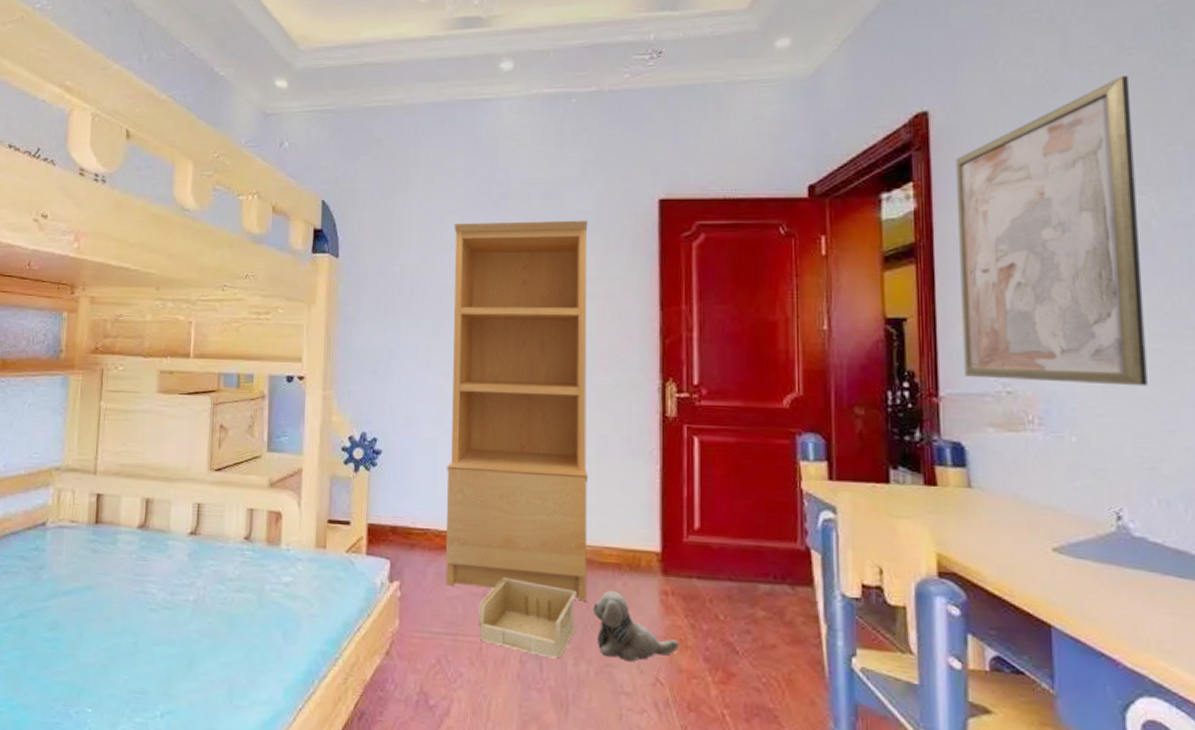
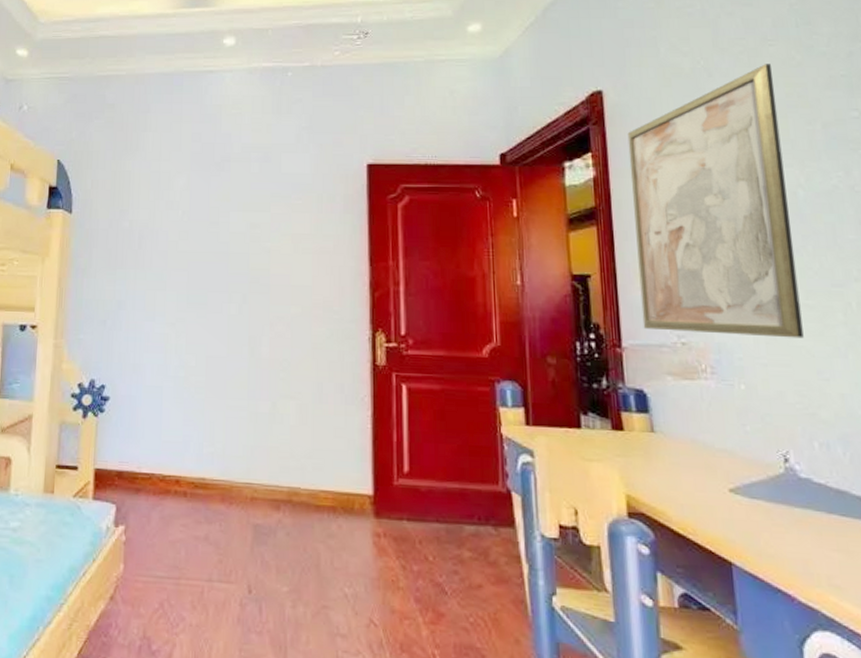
bookcase: present [446,220,589,601] -> none [169,182,305,544]
storage bin: present [479,578,578,659] -> none [201,521,295,601]
plush toy: present [592,591,680,662] -> none [309,533,392,604]

